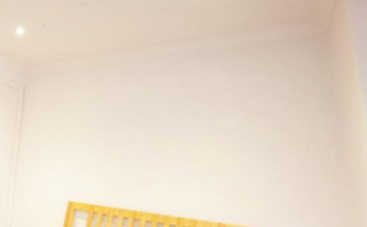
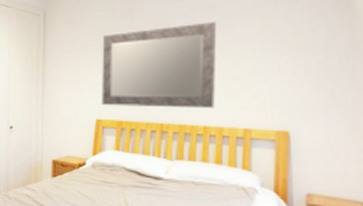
mirror: none [75,111,198,200] -> present [101,22,217,109]

